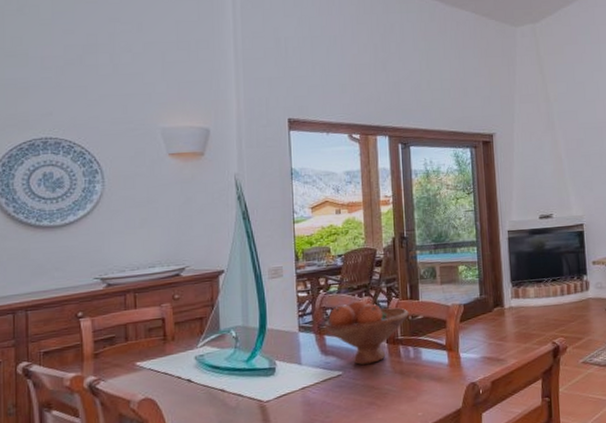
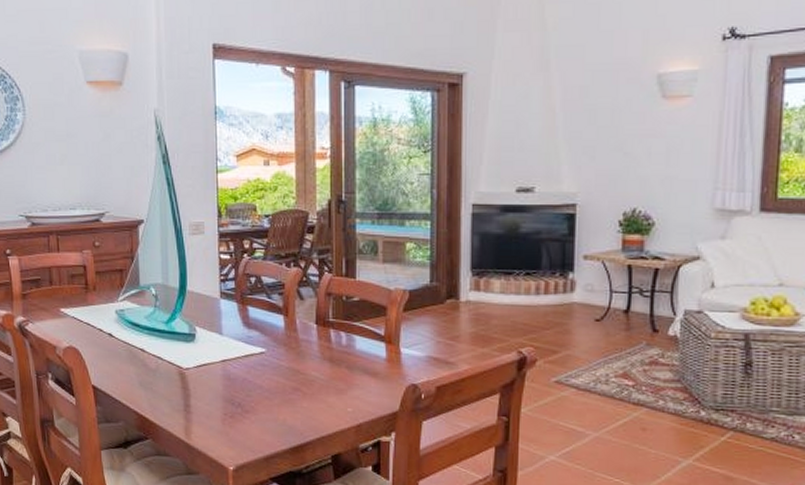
fruit bowl: present [323,300,409,365] -> none [246,270,343,345]

